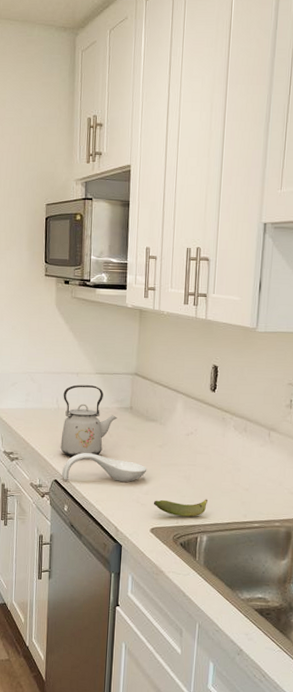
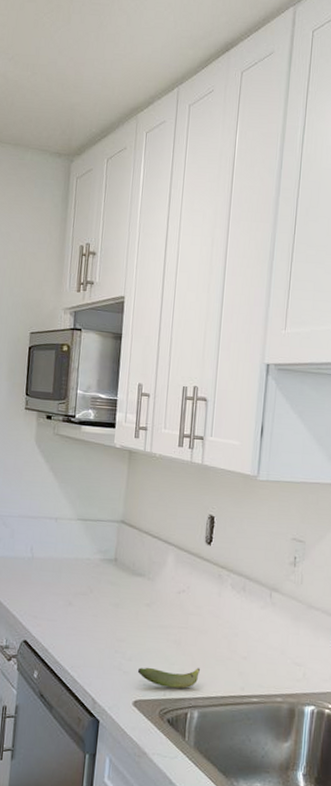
kettle: present [60,384,117,457] -> none [32,531,100,614]
spoon rest: present [62,453,147,482] -> none [33,610,132,646]

